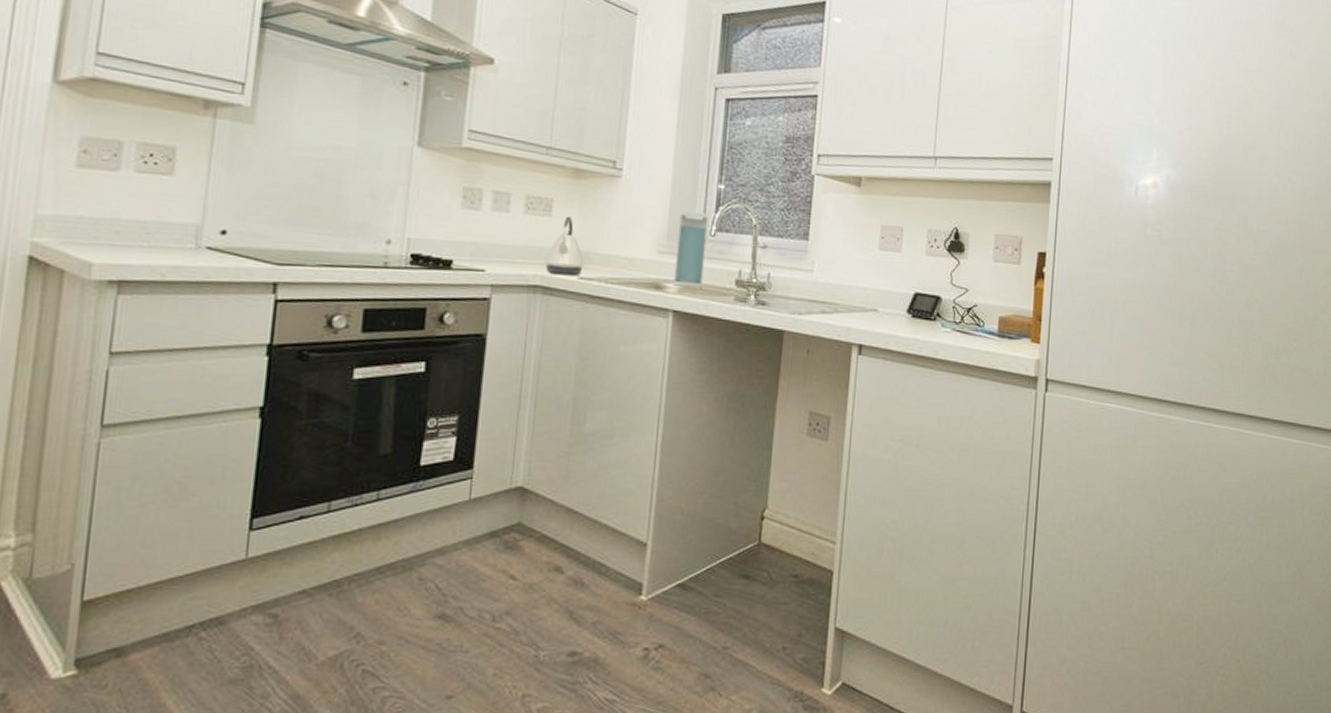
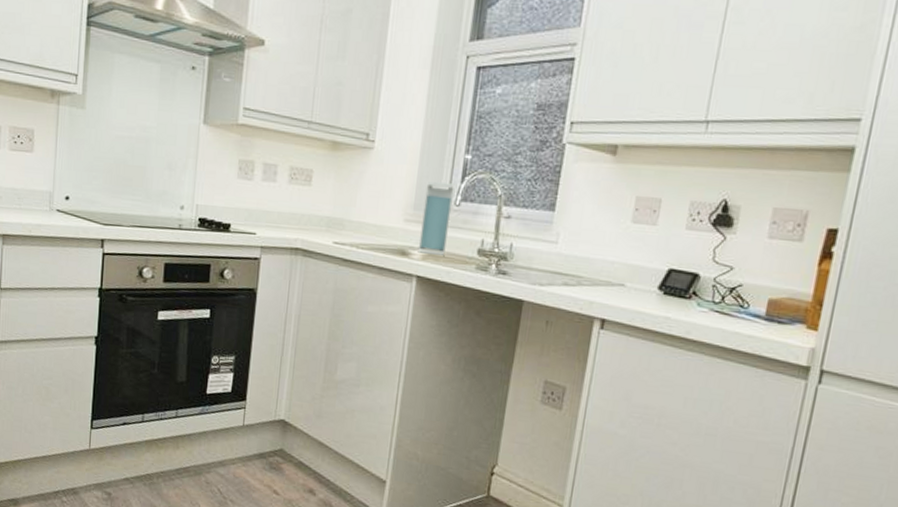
kettle: present [545,216,584,276] -> none [305,186,338,241]

